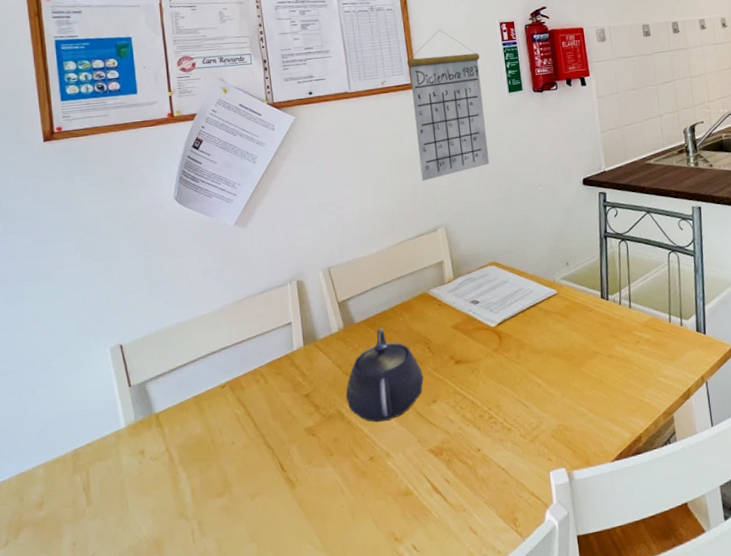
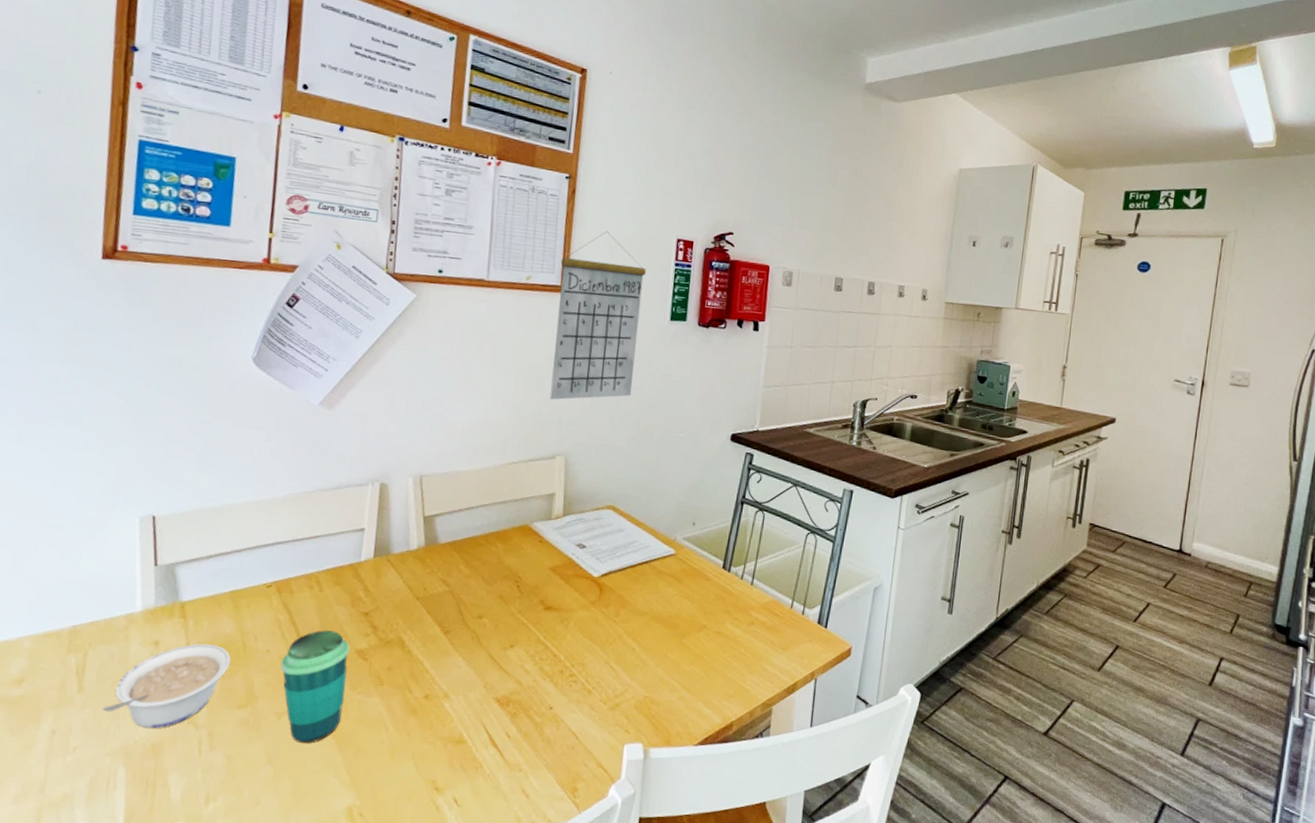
legume: none [109,445,205,528] -> present [102,644,231,729]
cup: none [245,415,304,519] -> present [280,630,350,744]
teapot: present [345,327,424,423] -> none [411,553,506,658]

